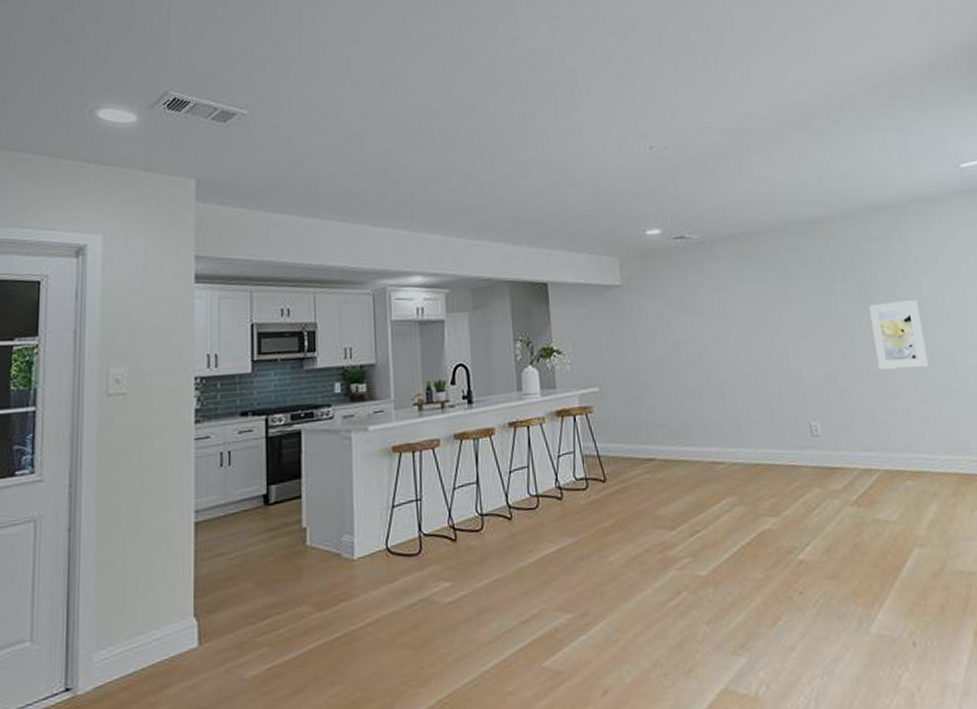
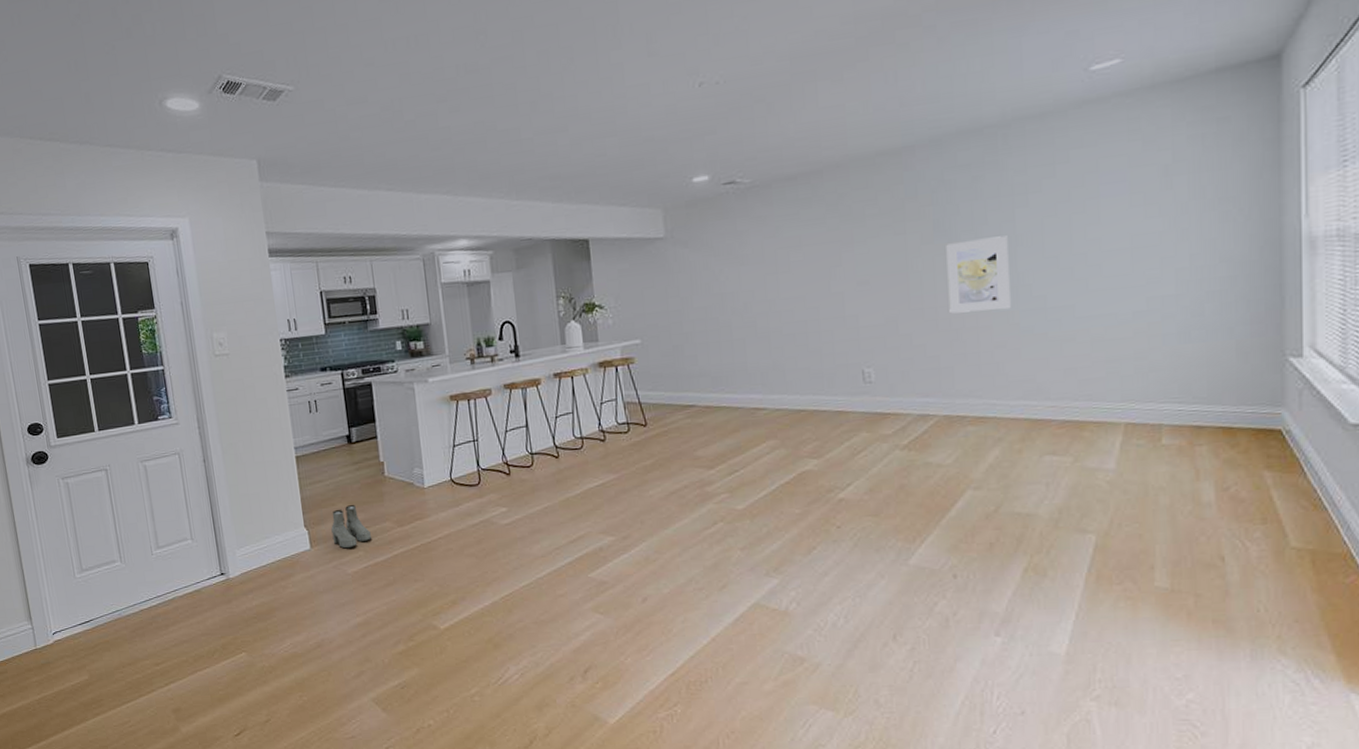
boots: none [229,583,281,645] -> present [331,504,371,549]

